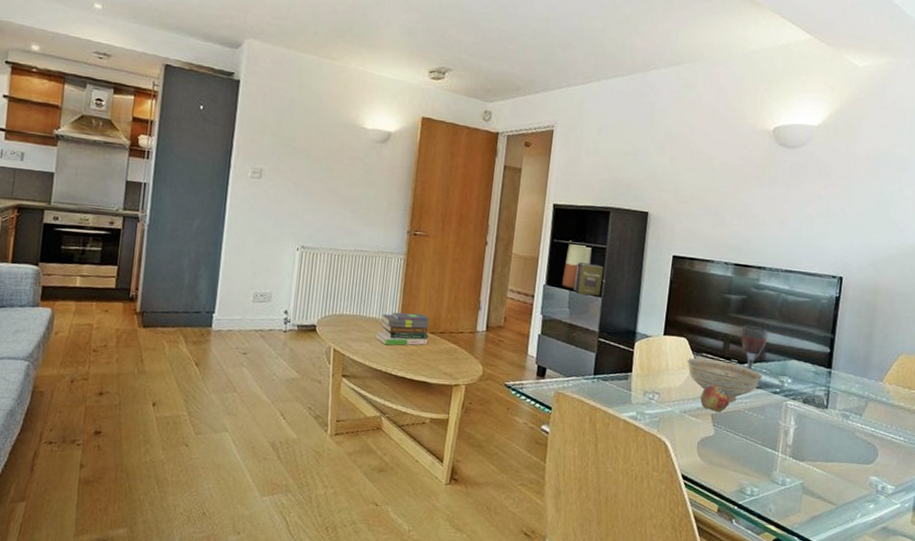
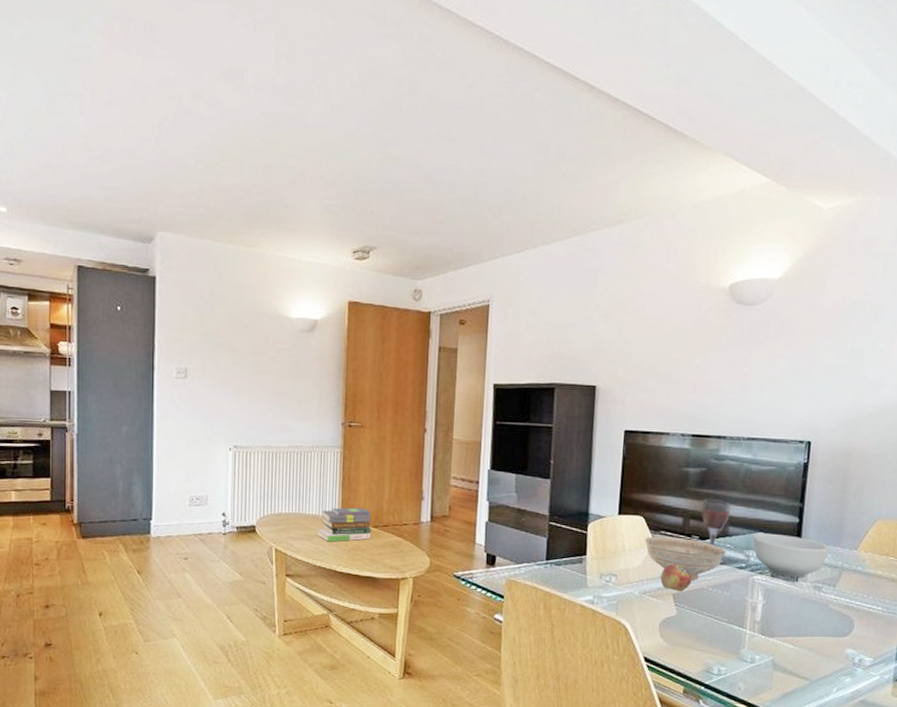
vase: present [562,240,592,289] -> none [507,421,537,472]
books: present [573,262,604,297] -> none [520,444,551,479]
bowl: none [787,360,857,405] -> present [752,533,829,577]

